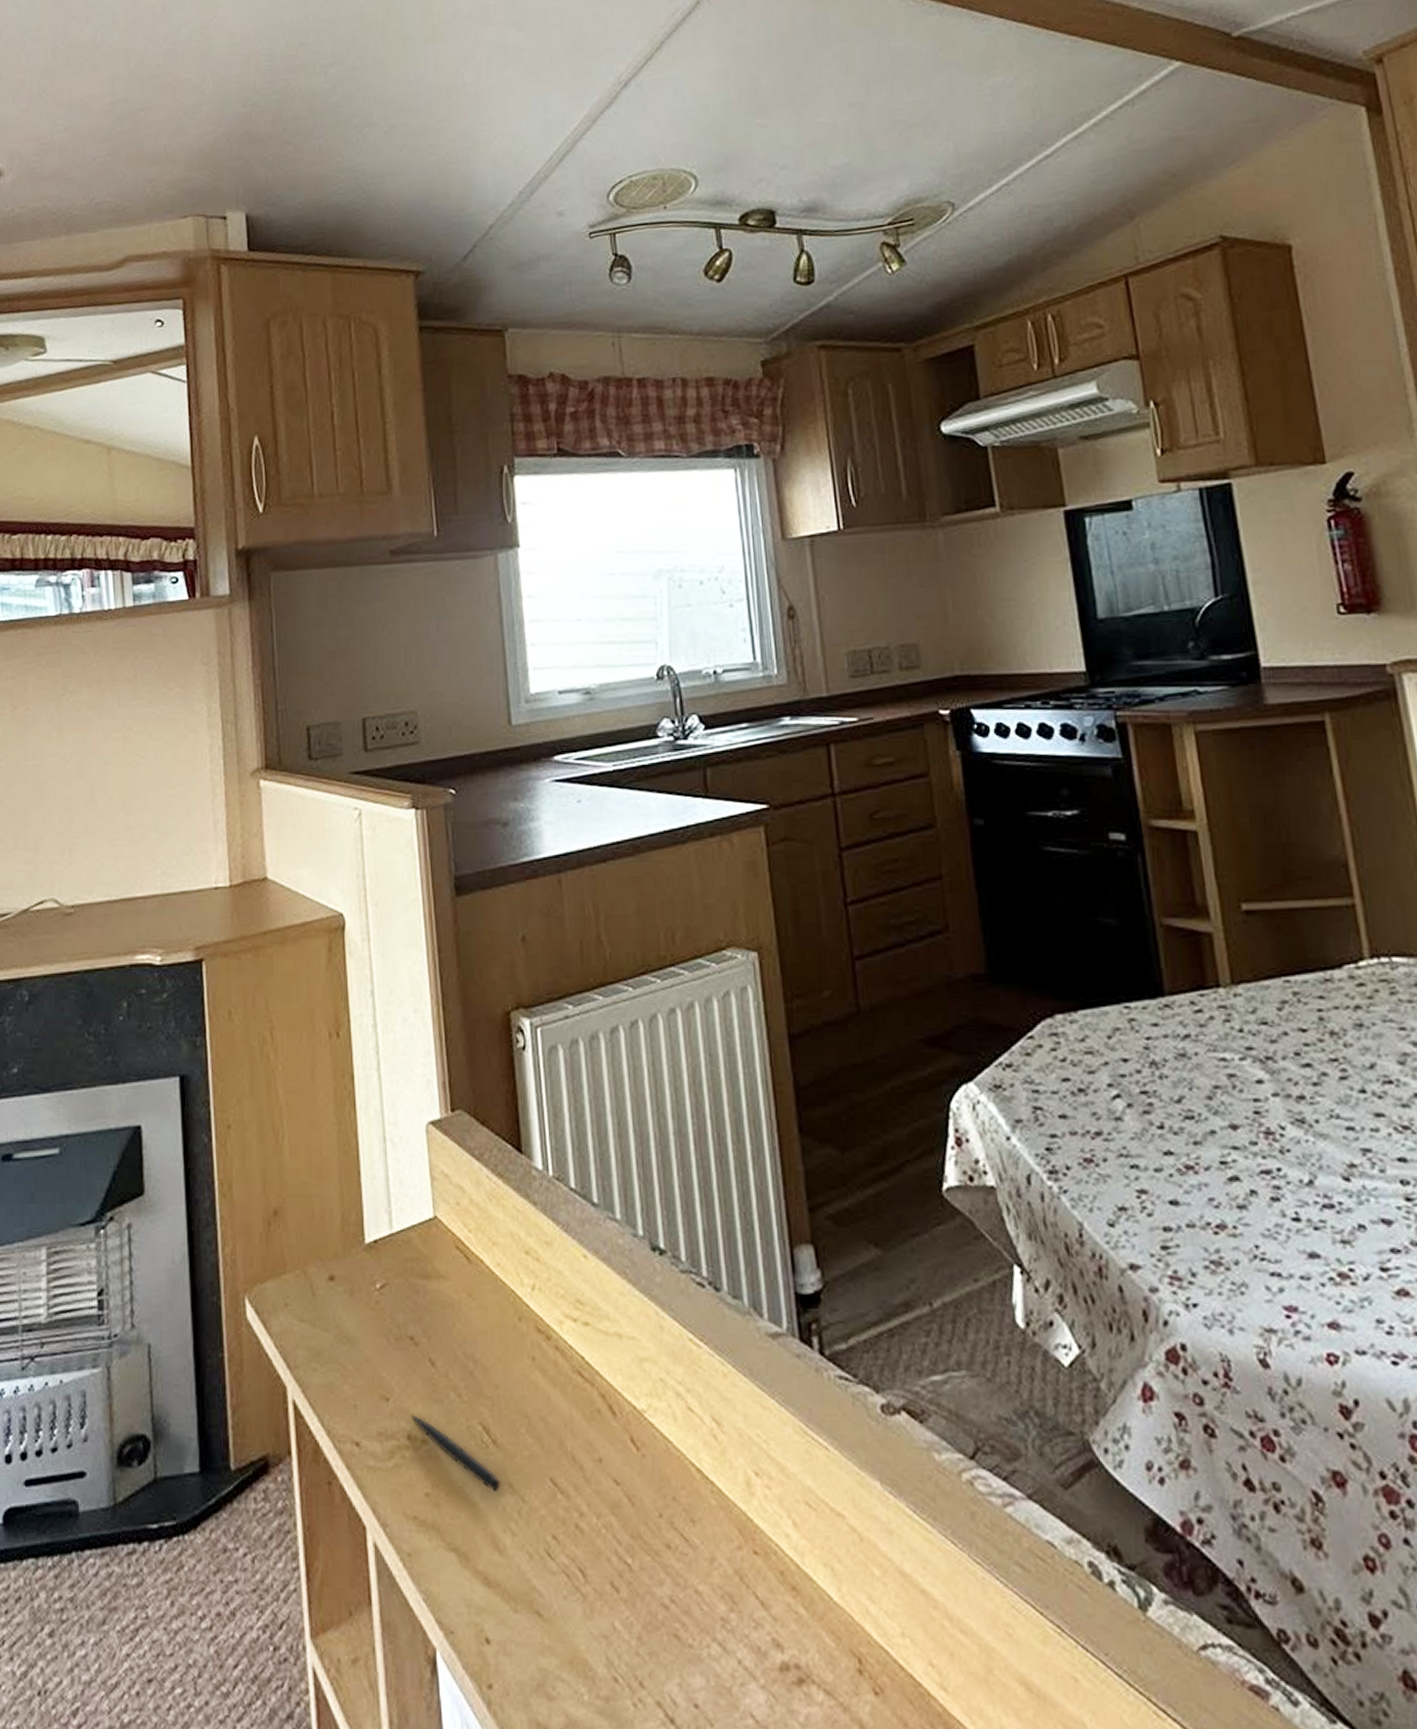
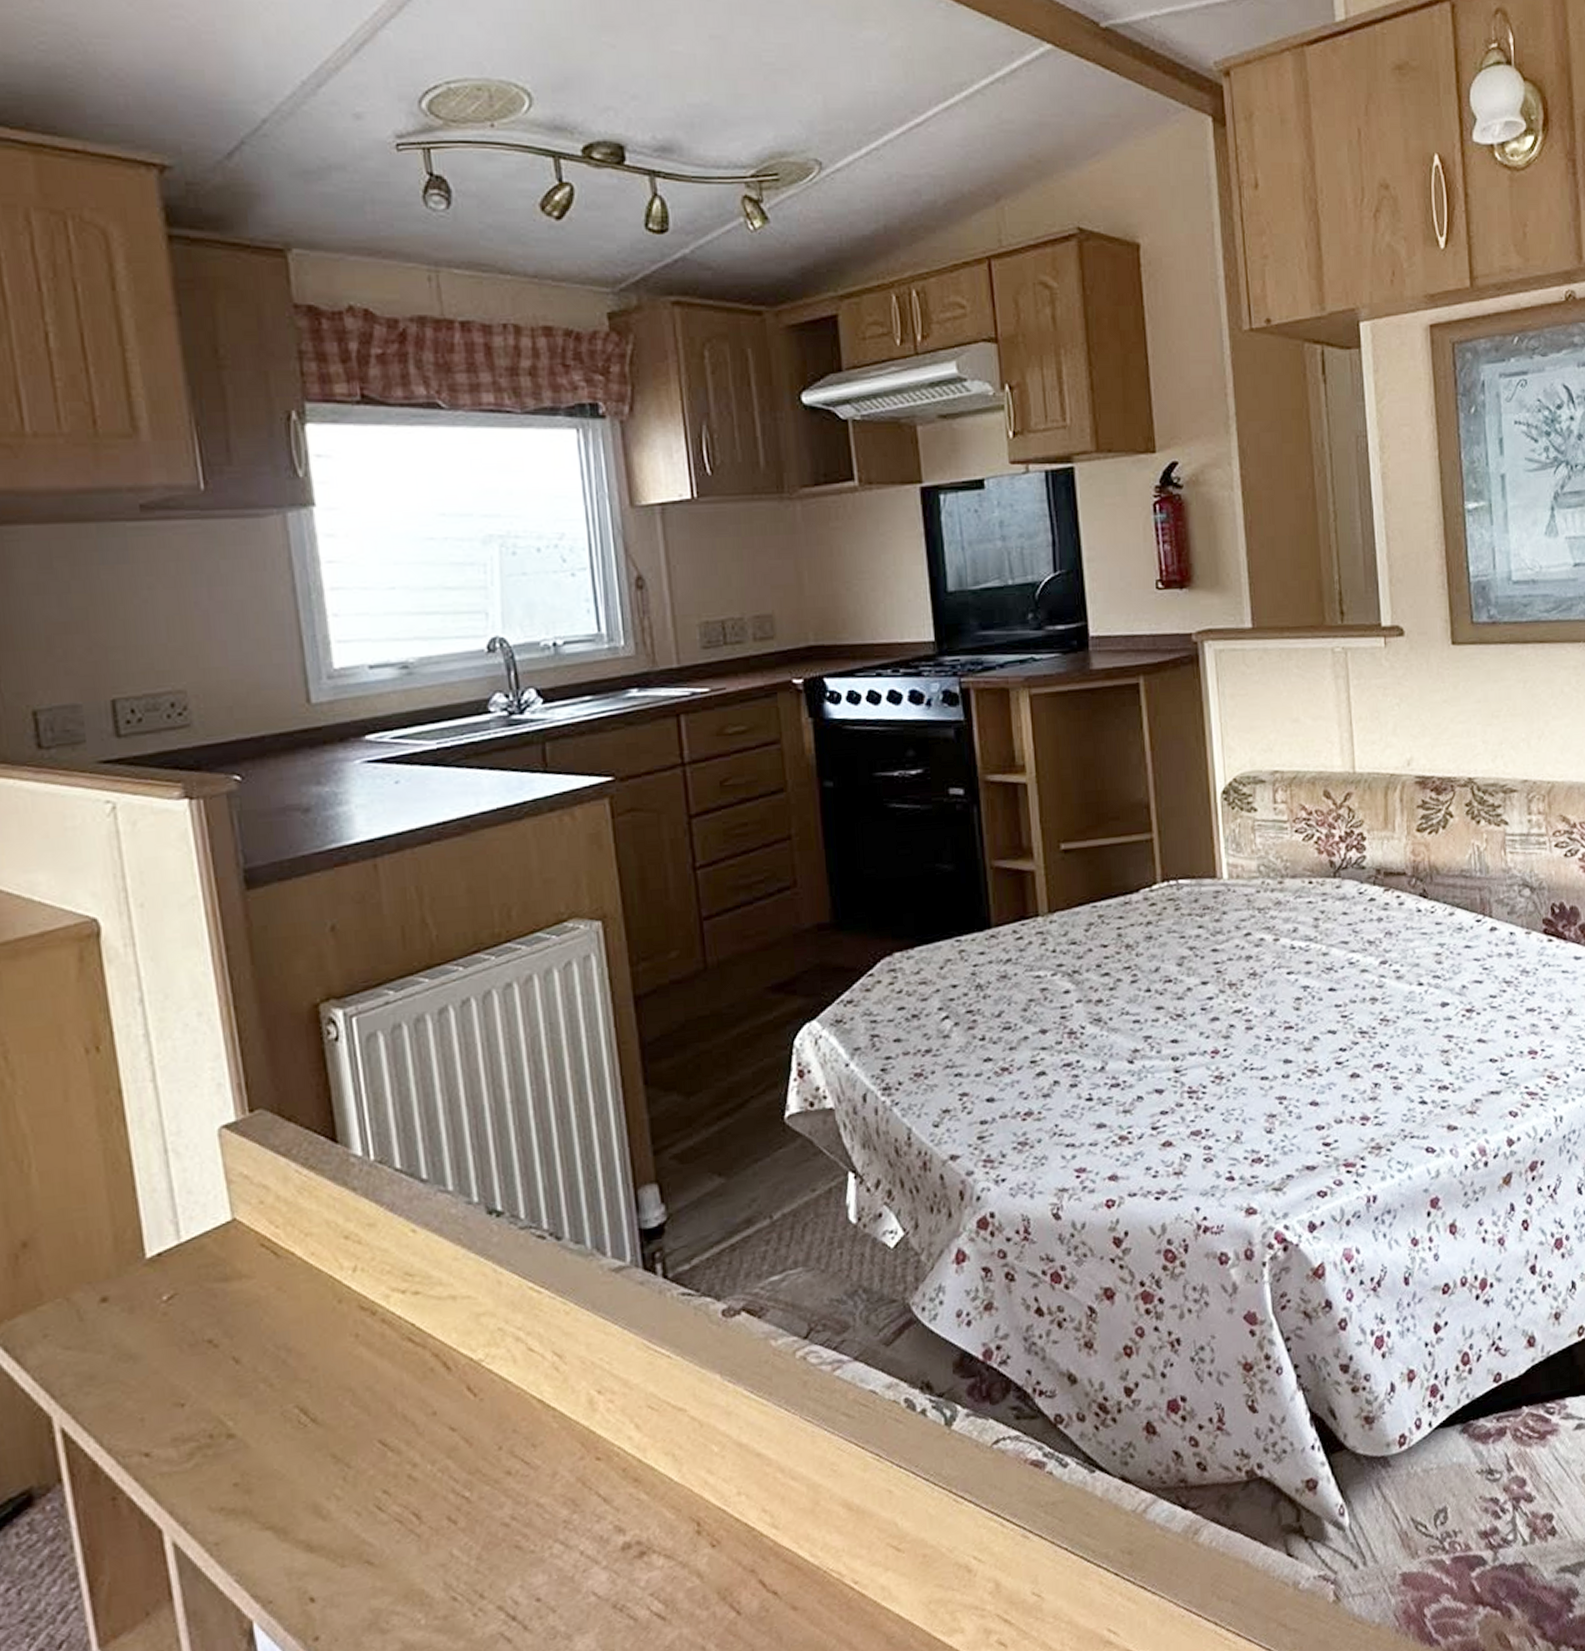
pen: present [410,1414,502,1492] -> none [211,1413,324,1466]

